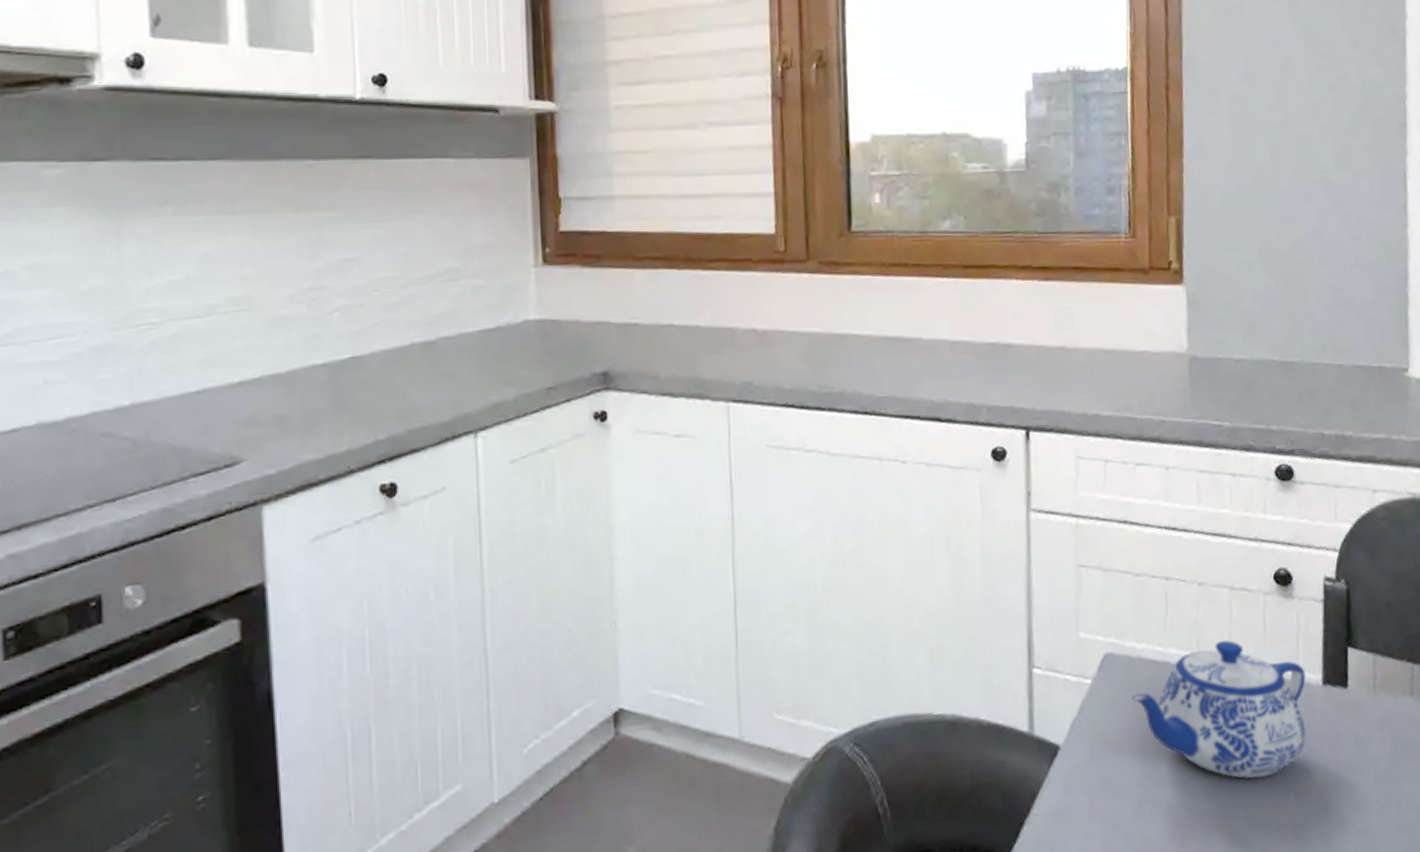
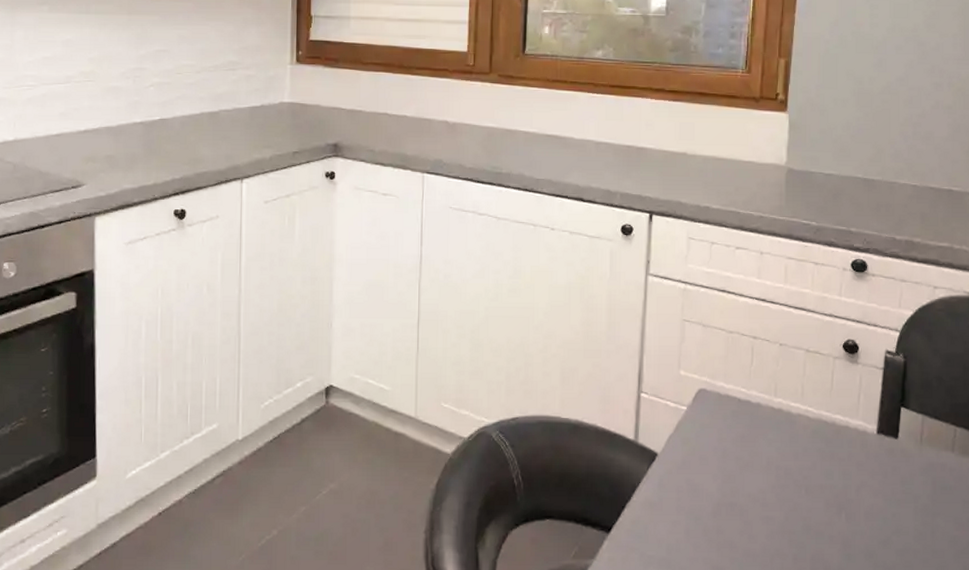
teapot: present [1131,640,1306,778] -> none [718,390,863,498]

